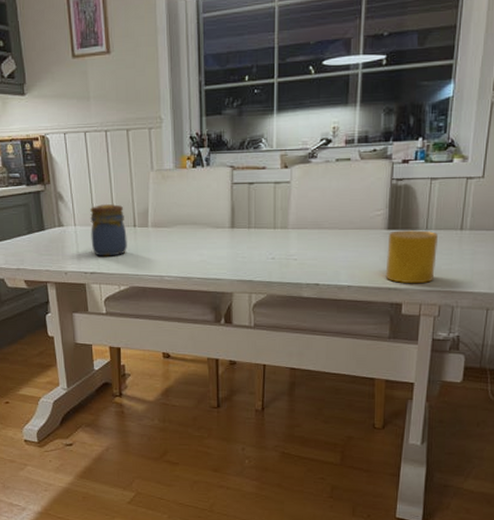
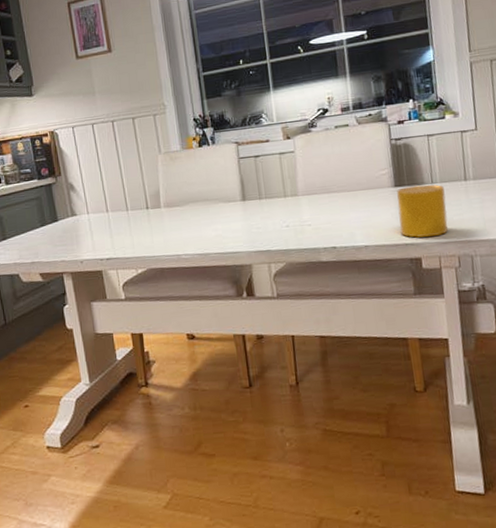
jar: present [90,203,127,257] -> none [102,189,142,242]

